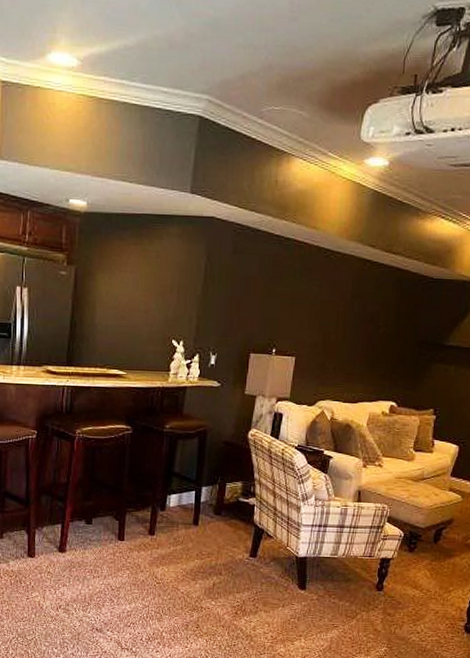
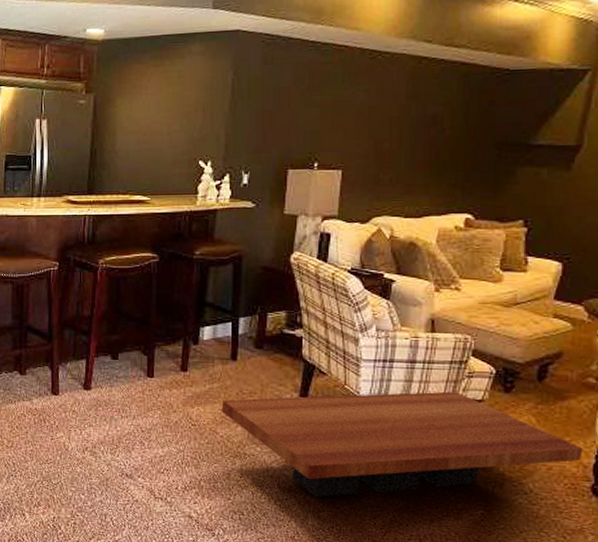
coffee table: none [183,551,462,643] -> present [221,391,583,498]

